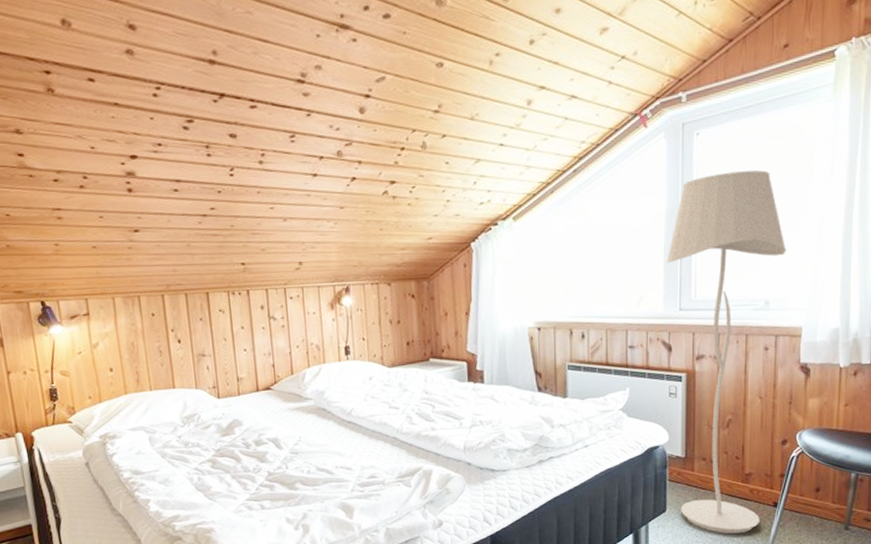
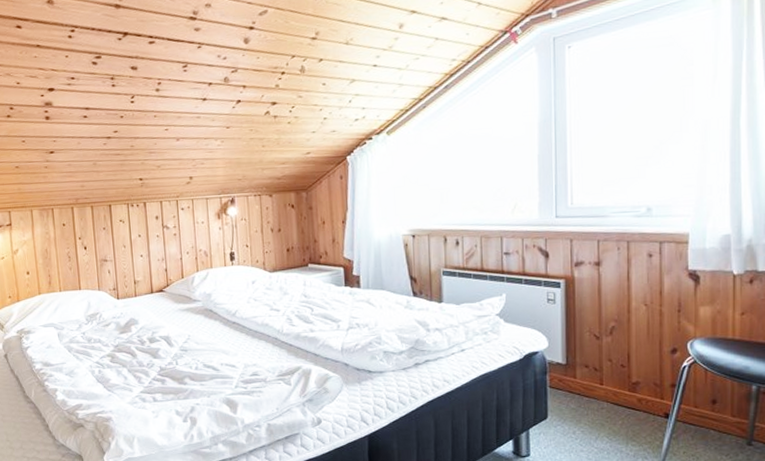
floor lamp: present [666,170,787,534] -> none [540,79,668,445]

